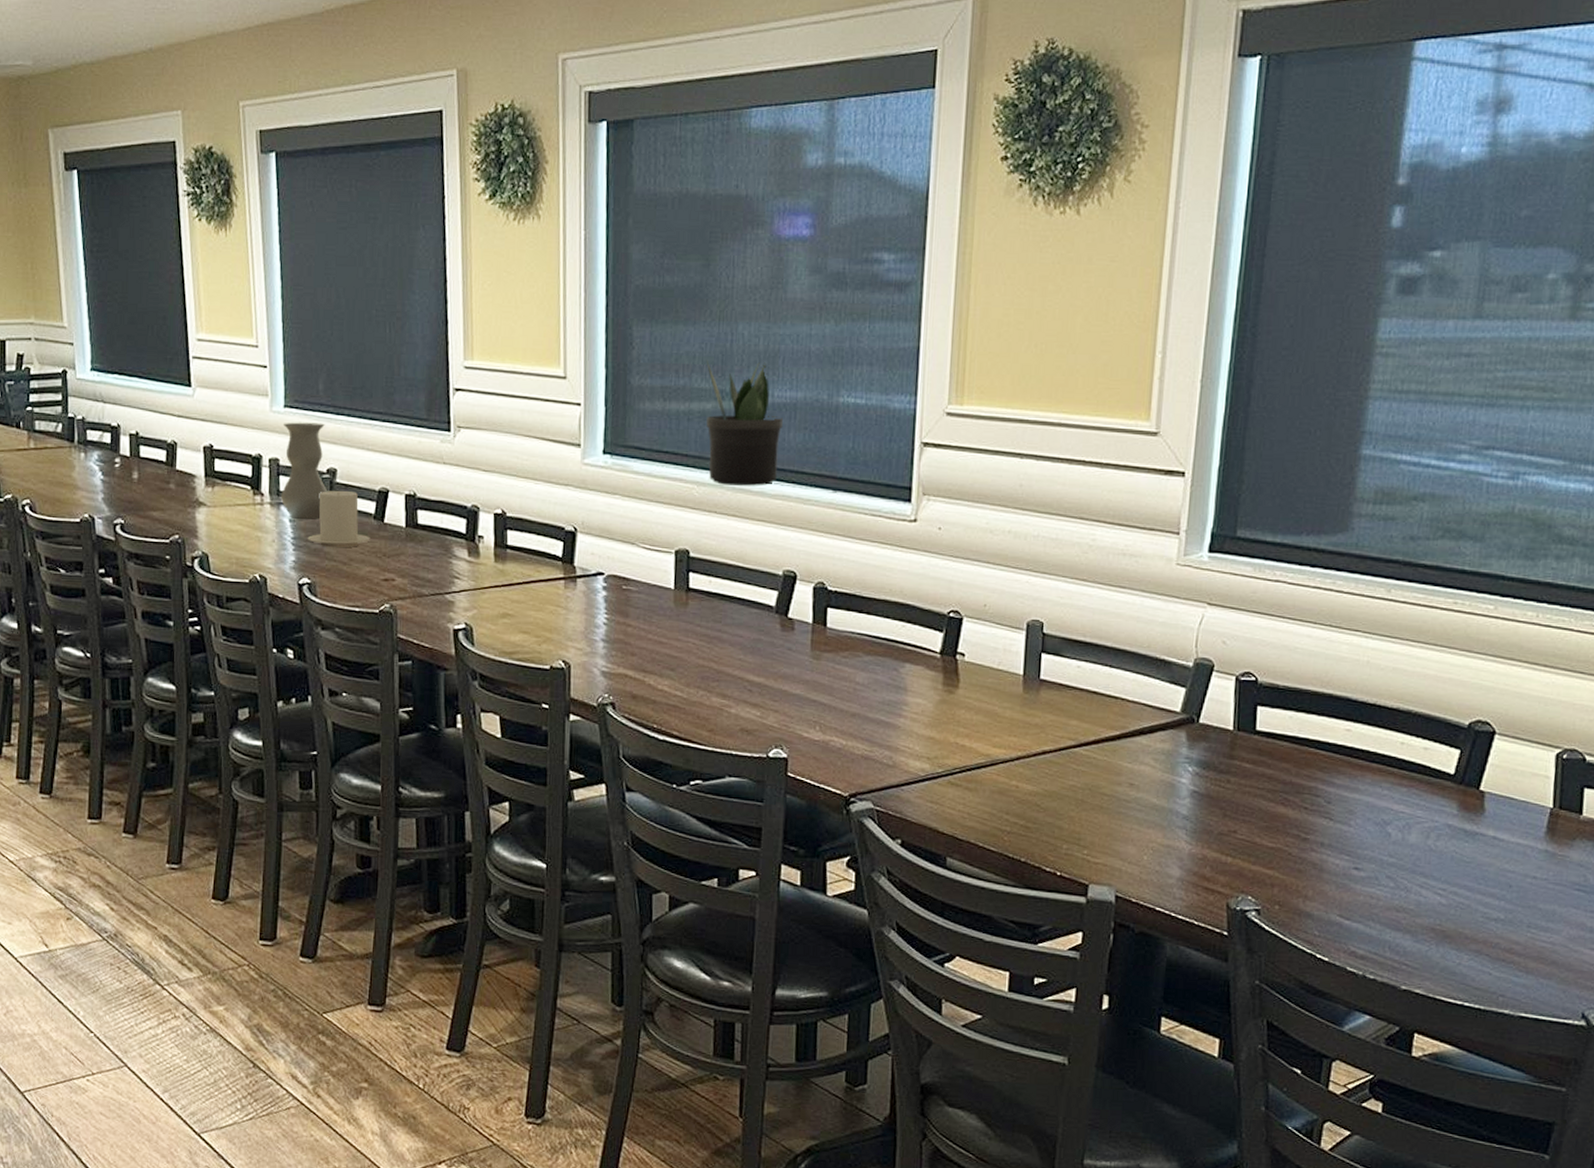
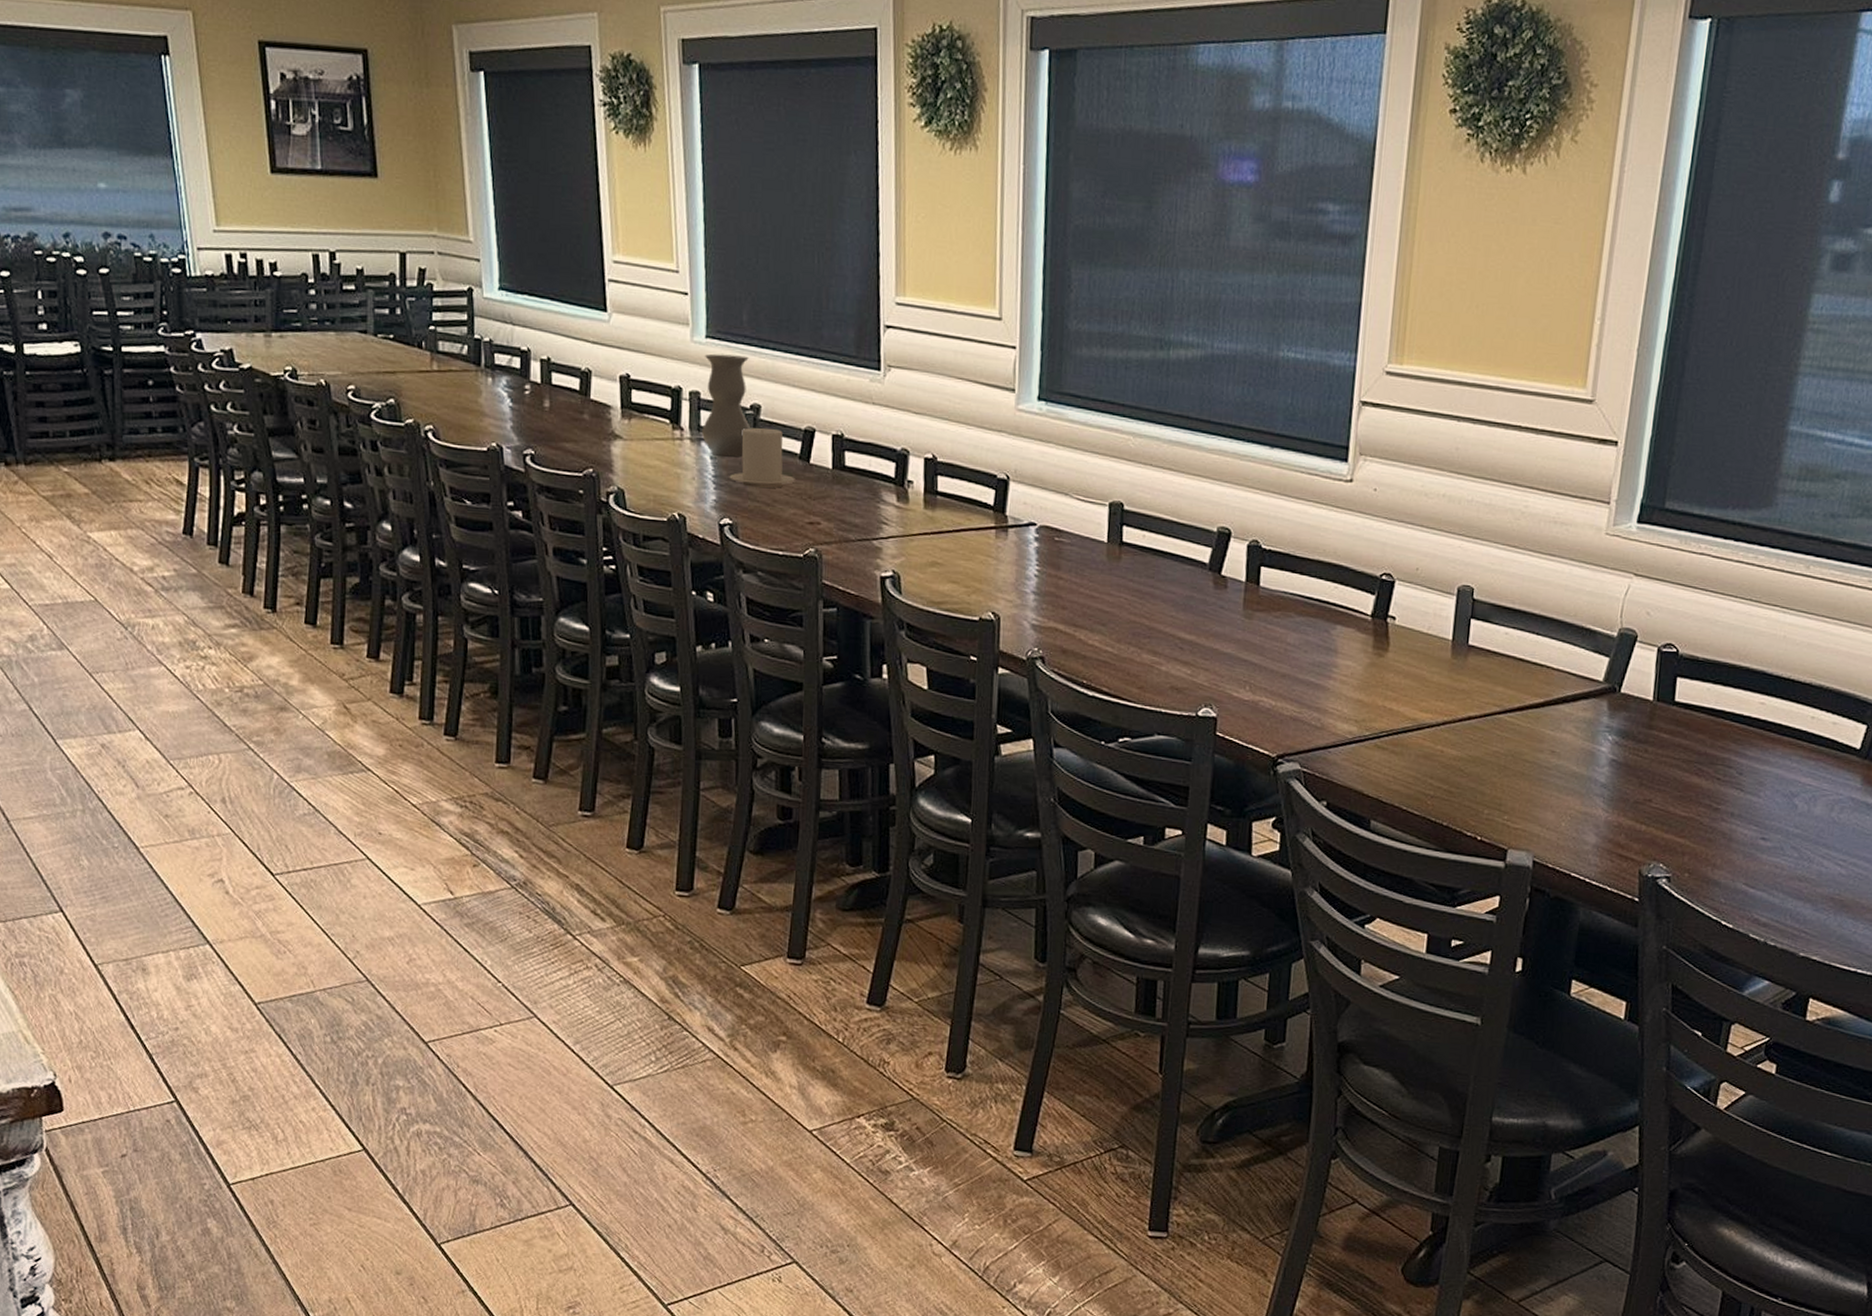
planter: present [706,359,783,487] -> none [1144,306,1222,440]

